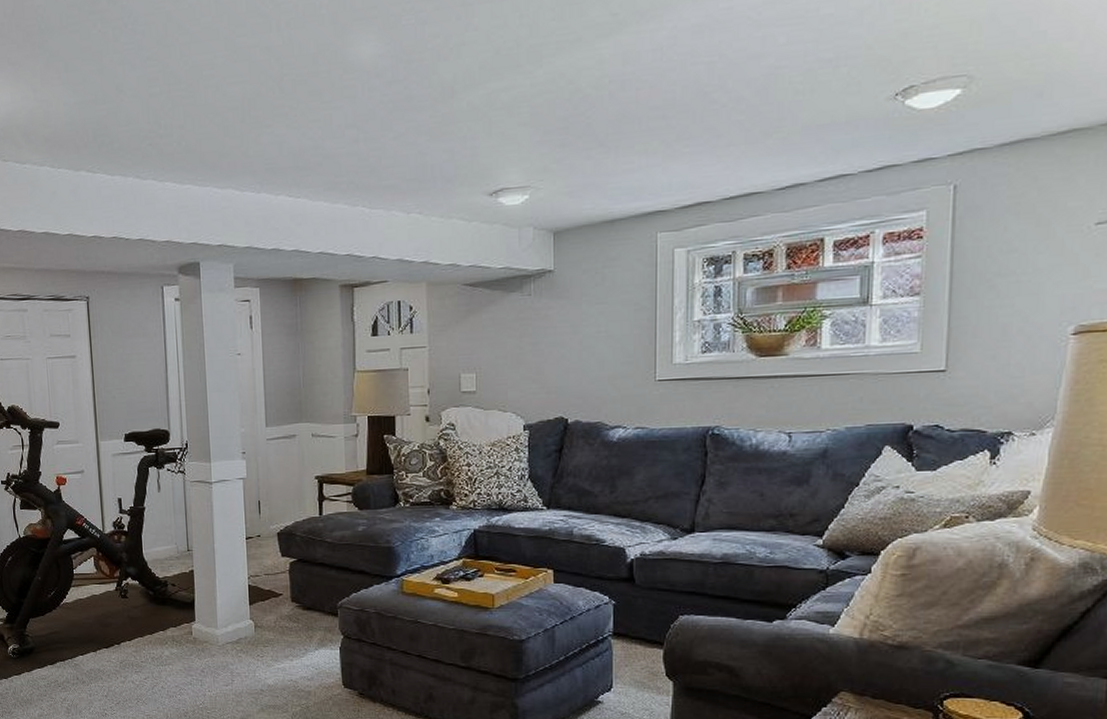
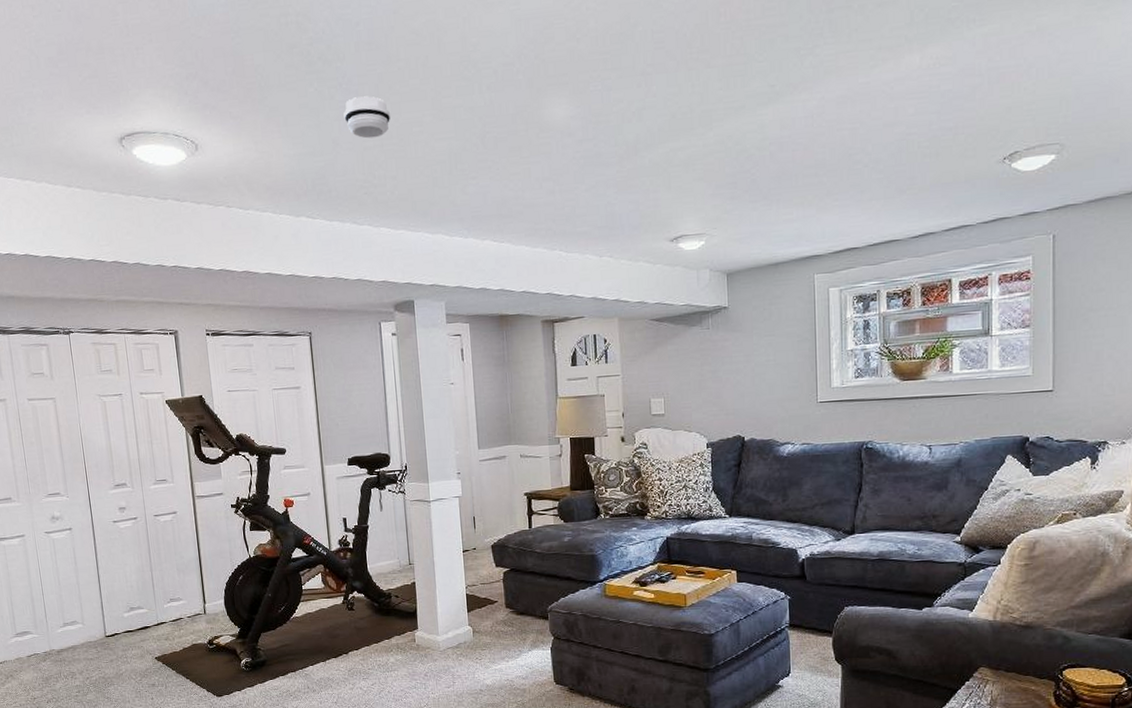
smoke detector: none [128,37,180,84] -> present [343,96,391,139]

